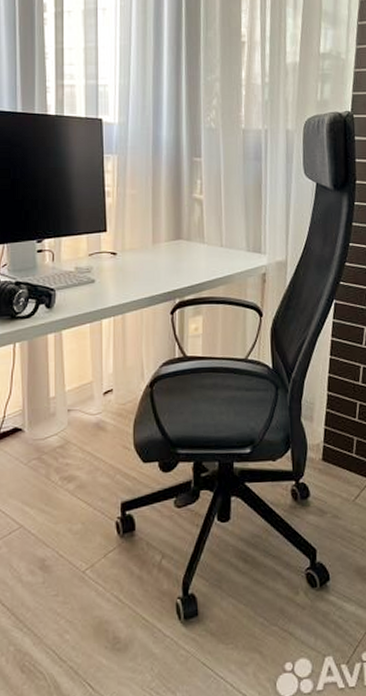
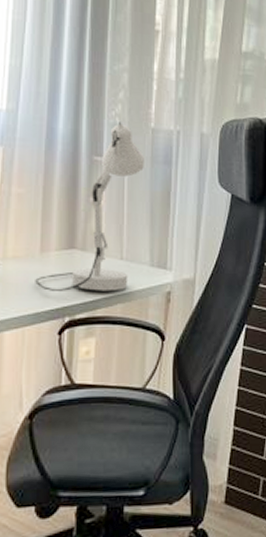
desk lamp: none [149,125,237,277] -> present [35,120,144,291]

